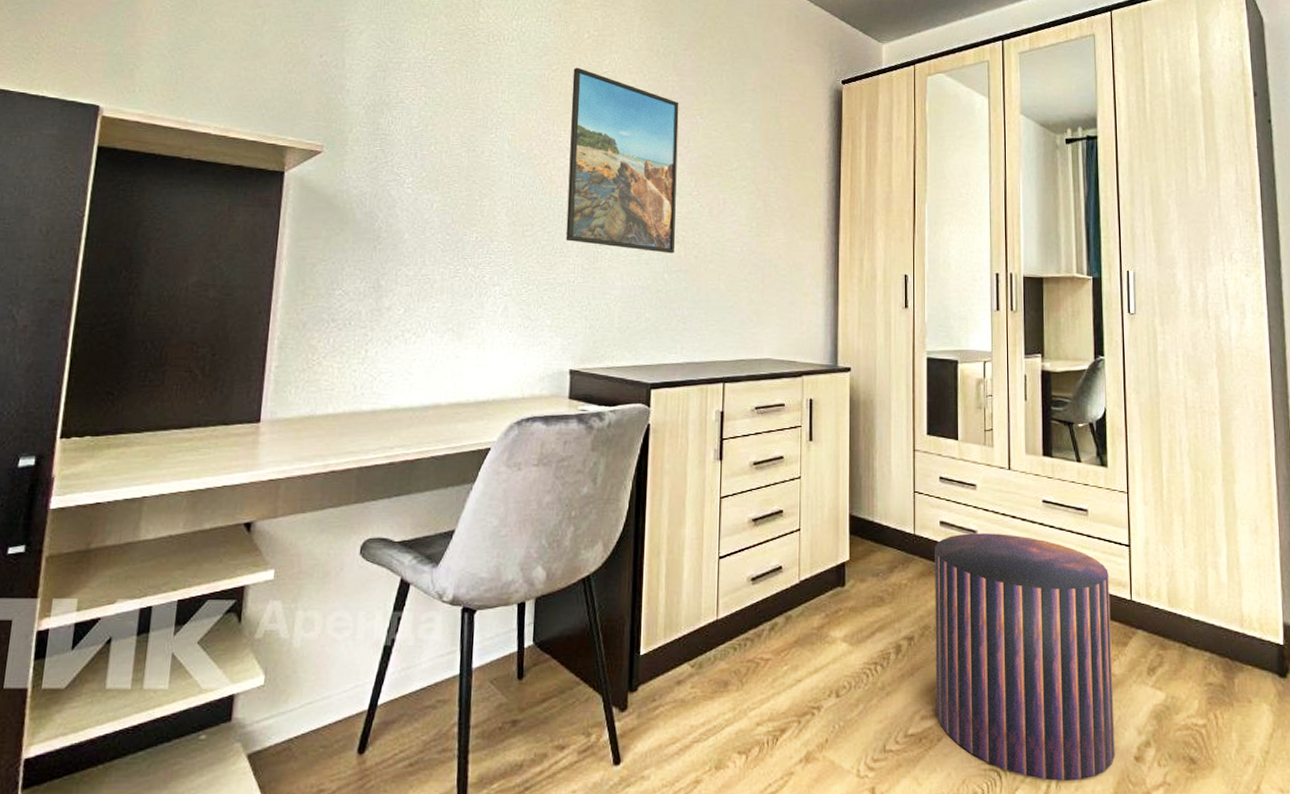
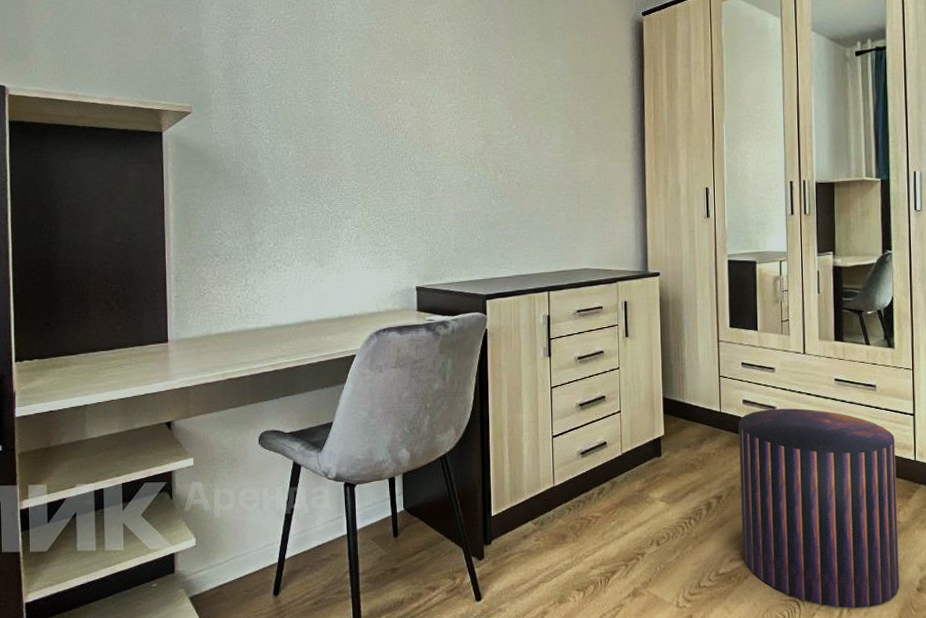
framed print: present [565,67,679,253] -> none [398,19,500,182]

